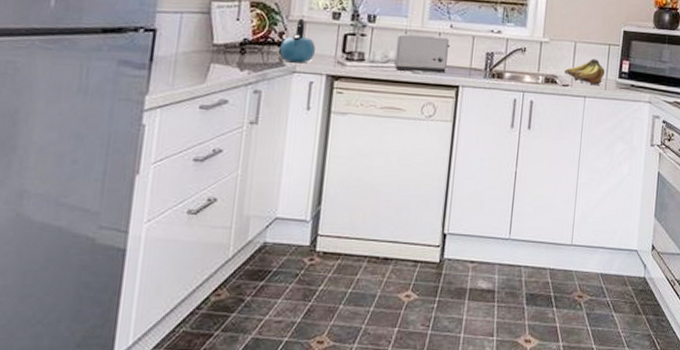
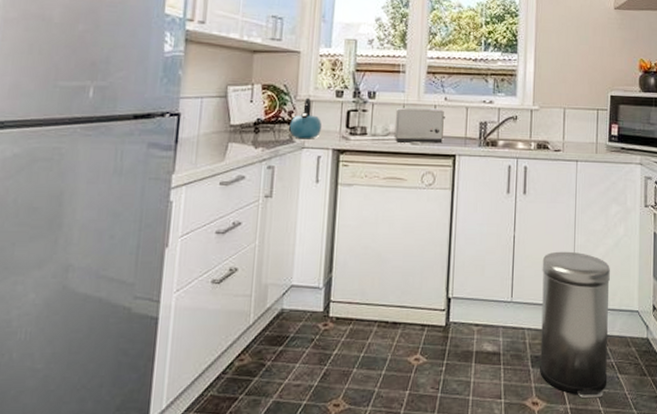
pedal bin: none [534,188,612,337] -> present [540,251,610,399]
fruit: present [564,58,606,85] -> none [556,124,596,149]

